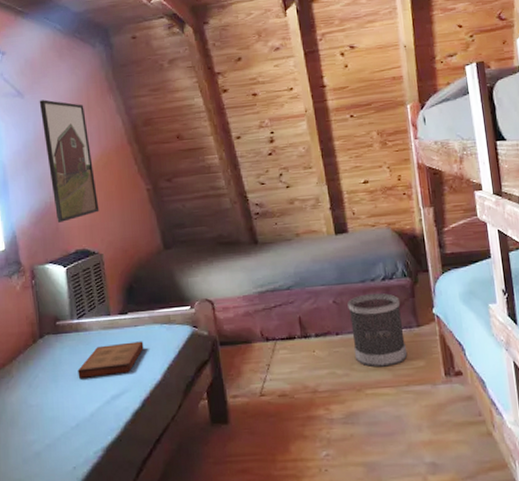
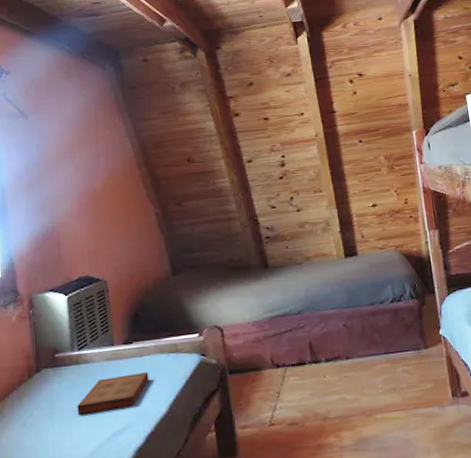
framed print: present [39,99,100,223] -> none [44,121,105,248]
wastebasket: present [347,293,408,367] -> none [357,315,416,391]

